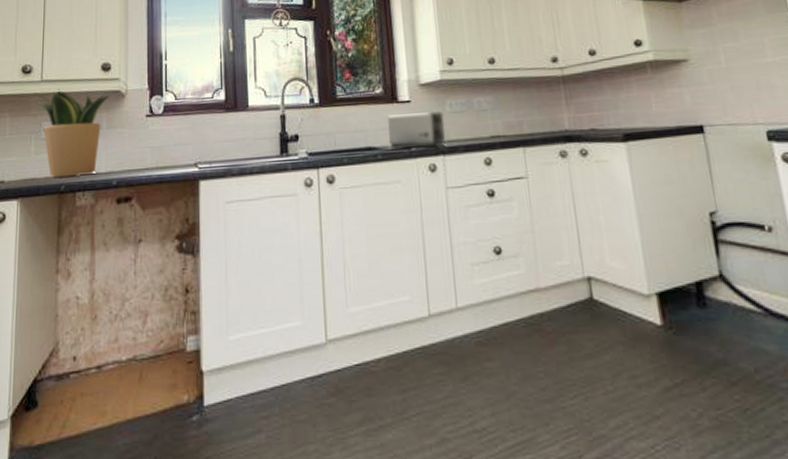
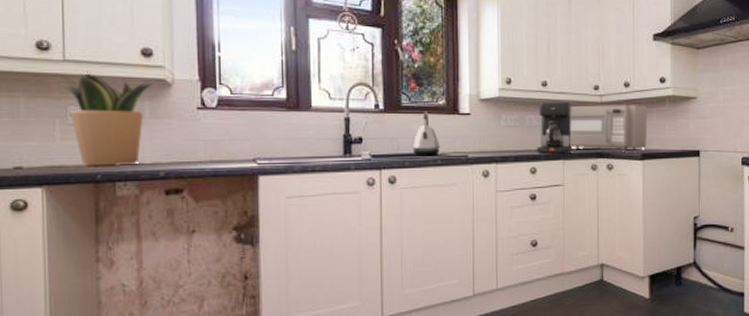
kettle: none [350,101,381,152] -> present [412,111,441,156]
toaster: present [388,110,446,149] -> none [449,124,499,157]
coffee maker: none [487,78,534,141] -> present [536,101,573,154]
microwave: none [525,75,629,134] -> present [570,105,648,152]

